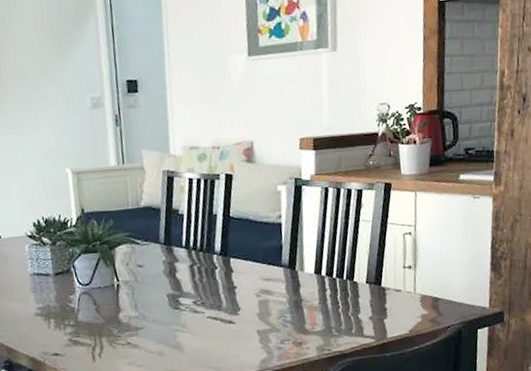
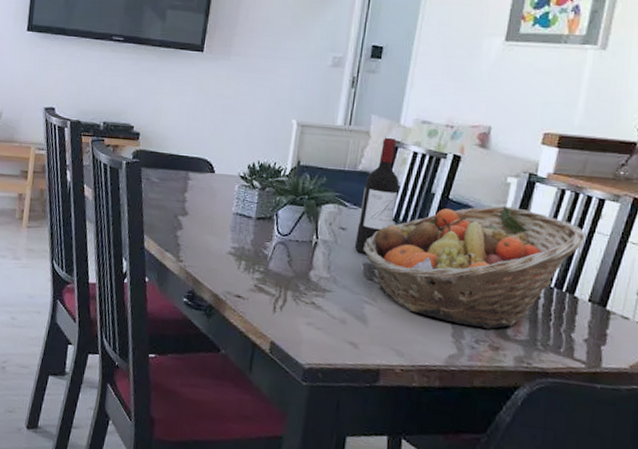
wine bottle: none [151,169,185,286] -> present [354,137,400,254]
fruit basket: none [163,212,354,330] -> present [363,206,586,330]

